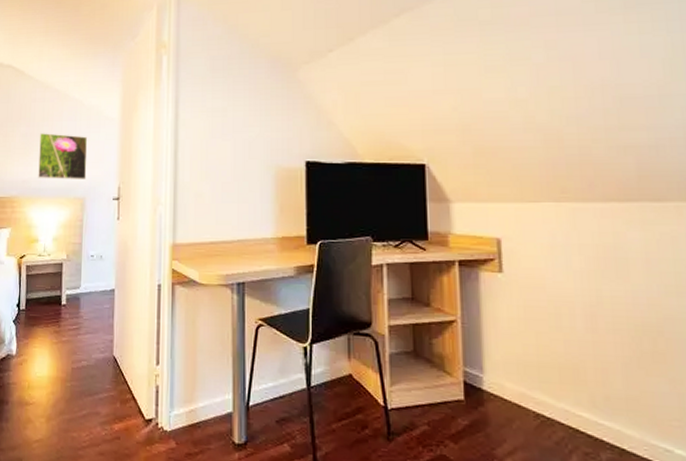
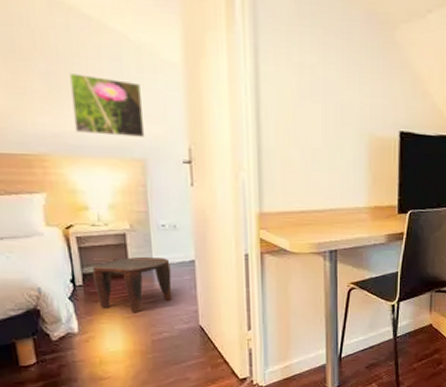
stool: none [33,284,94,338] -> present [92,256,173,312]

